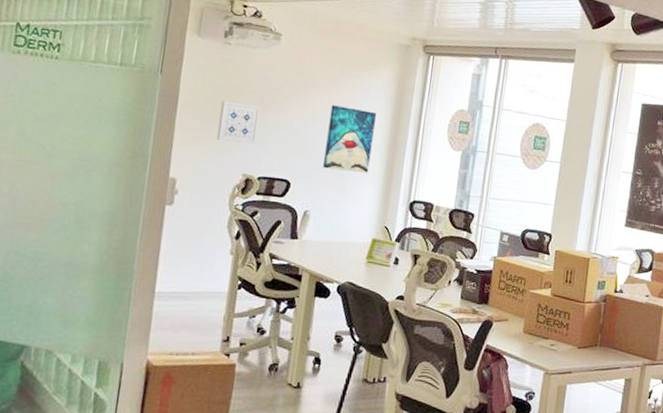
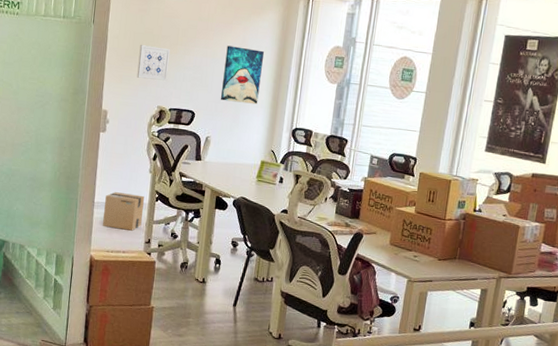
cardboard box: none [165,279,224,327] -> present [103,192,145,231]

